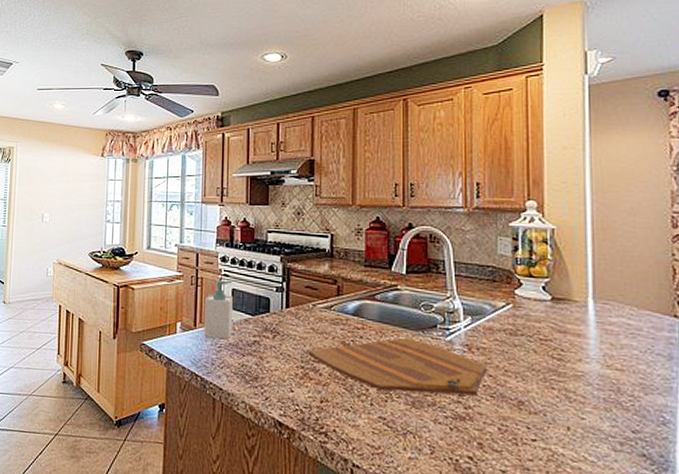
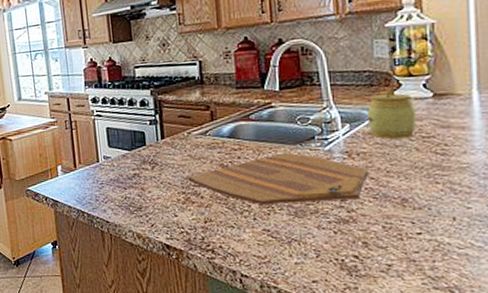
soap bottle: present [204,279,234,339] -> none [81,120,112,176]
jar: none [489,284,536,339] -> present [367,87,417,140]

